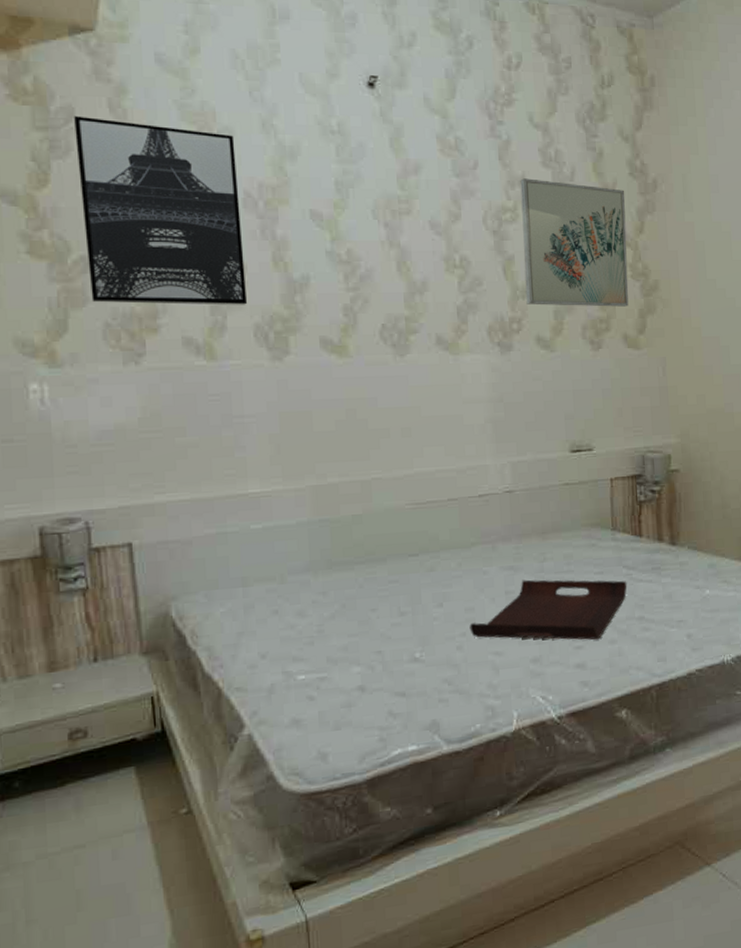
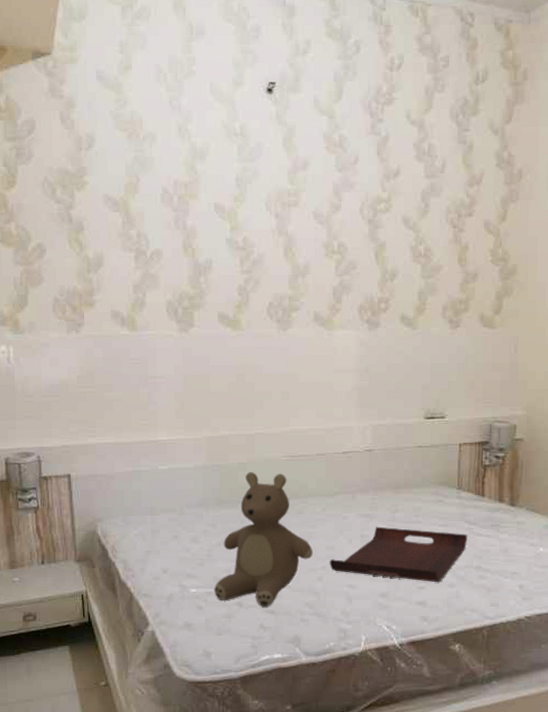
wall art: present [74,115,248,305] -> none [35,127,163,285]
teddy bear: none [328,525,449,689] -> present [214,472,313,607]
wall art: present [520,178,629,307] -> none [394,171,491,289]

